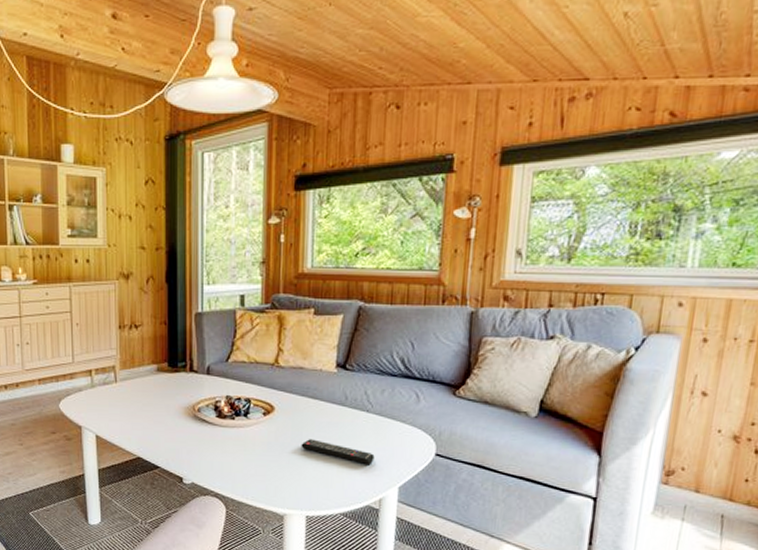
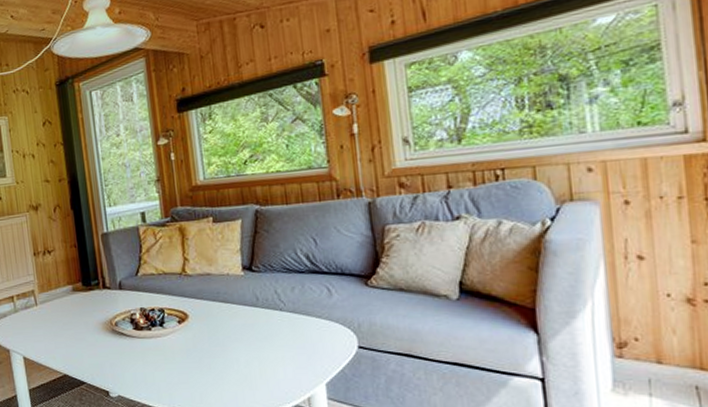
remote control: present [301,439,375,465] -> none [219,342,296,364]

